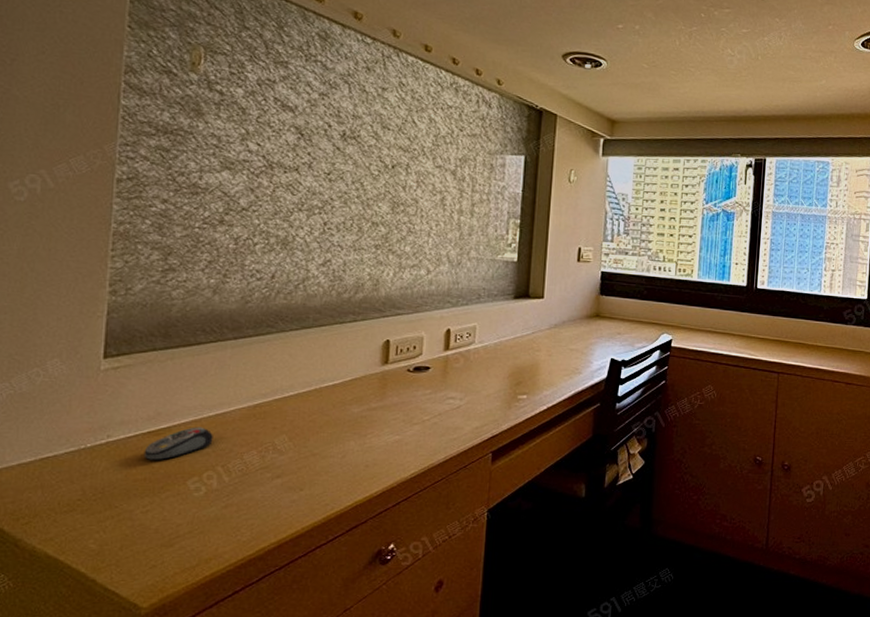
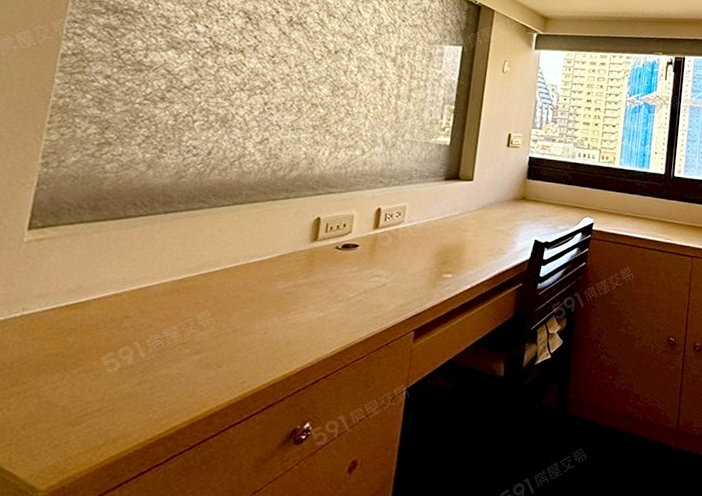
computer mouse: present [143,427,213,461] -> none [58,301,134,336]

